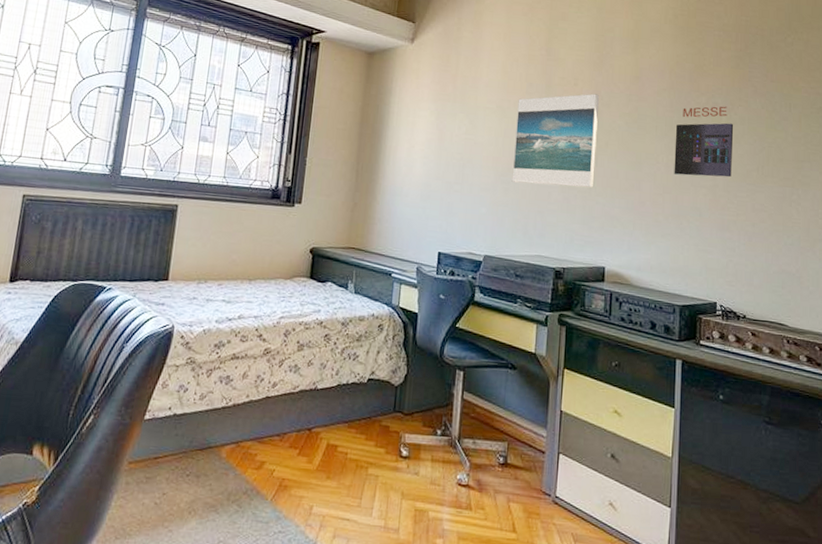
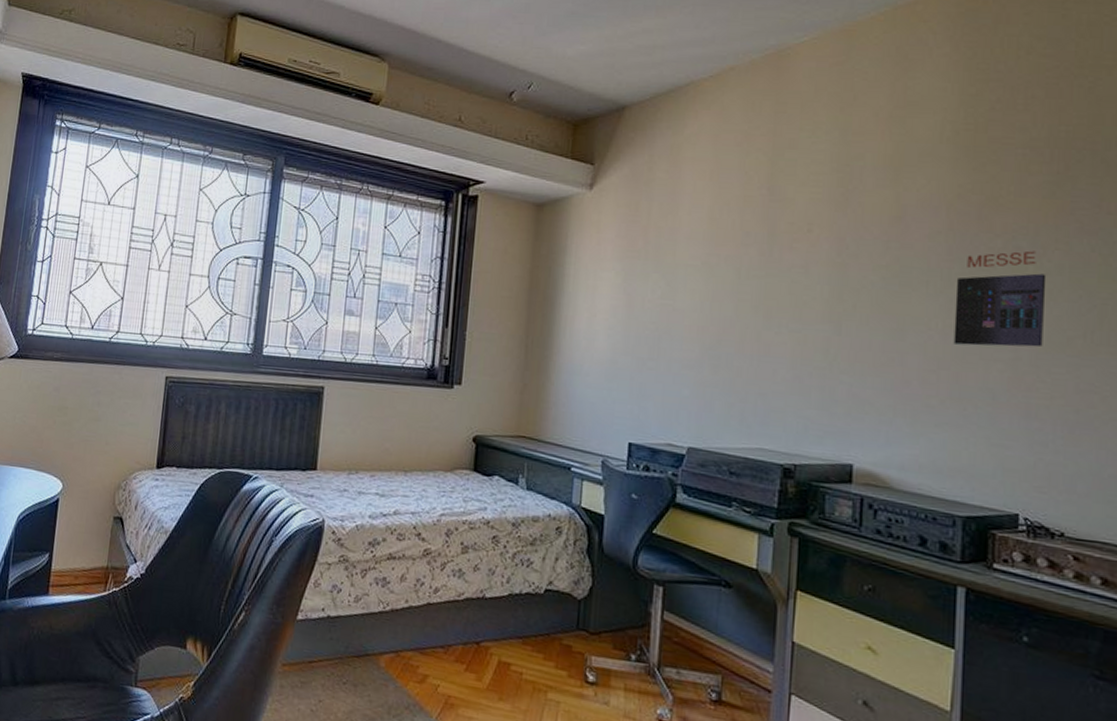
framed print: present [511,93,600,188] -> none [723,241,844,364]

